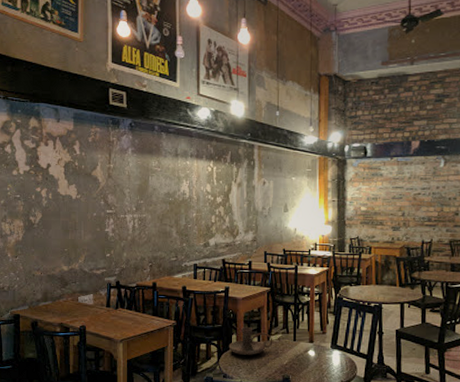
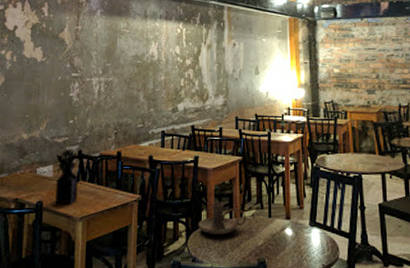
vase: none [96,278,117,329] -> present [55,147,78,205]

